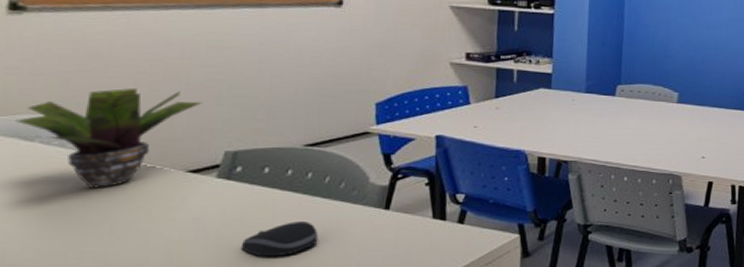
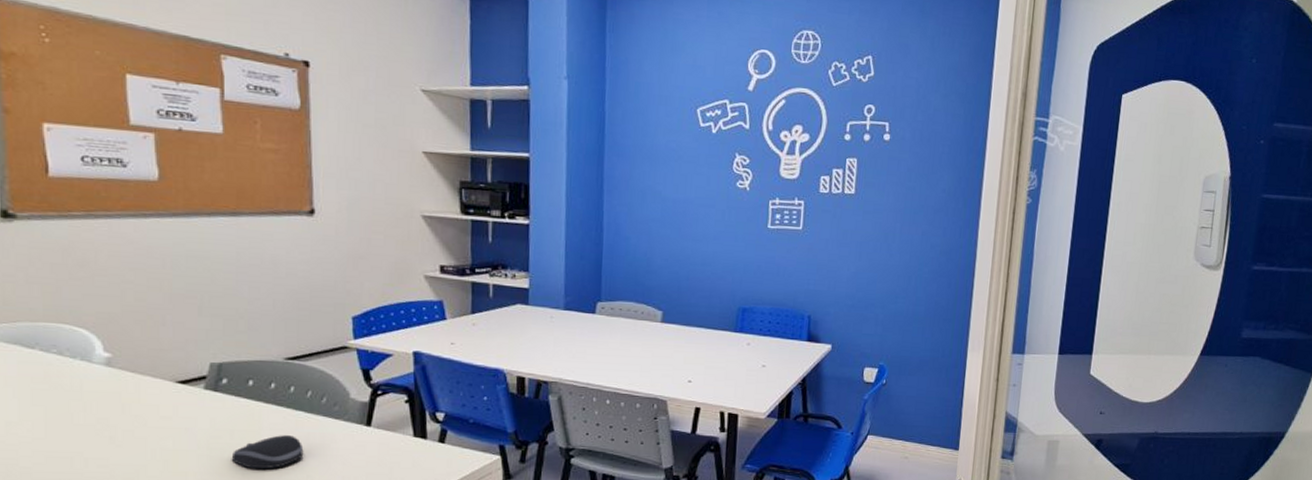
potted plant: present [15,87,203,188] -> none [16,297,187,397]

